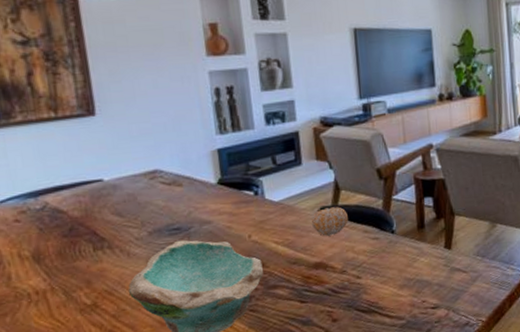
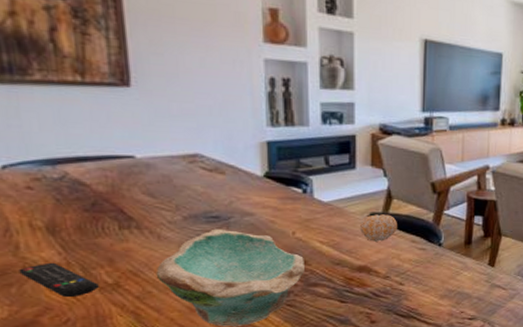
remote control: none [11,289,80,322] -> present [19,262,99,297]

